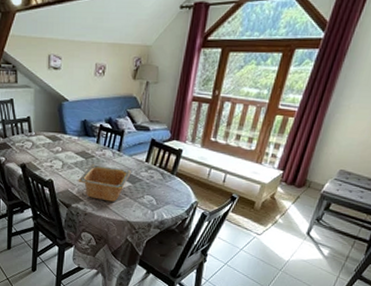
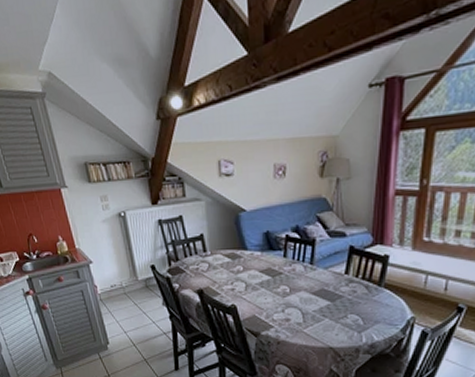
serving bowl: present [78,164,131,202] -> none [265,282,329,325]

